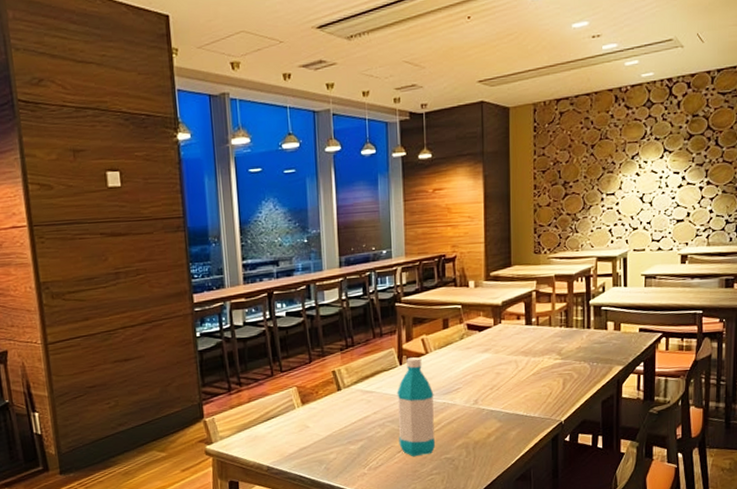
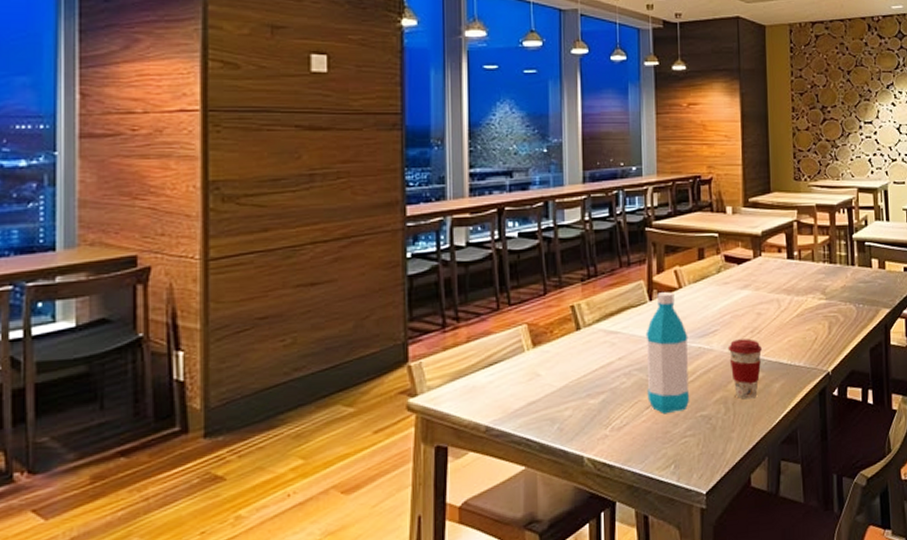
coffee cup: none [469,394,500,445] -> present [728,338,762,399]

